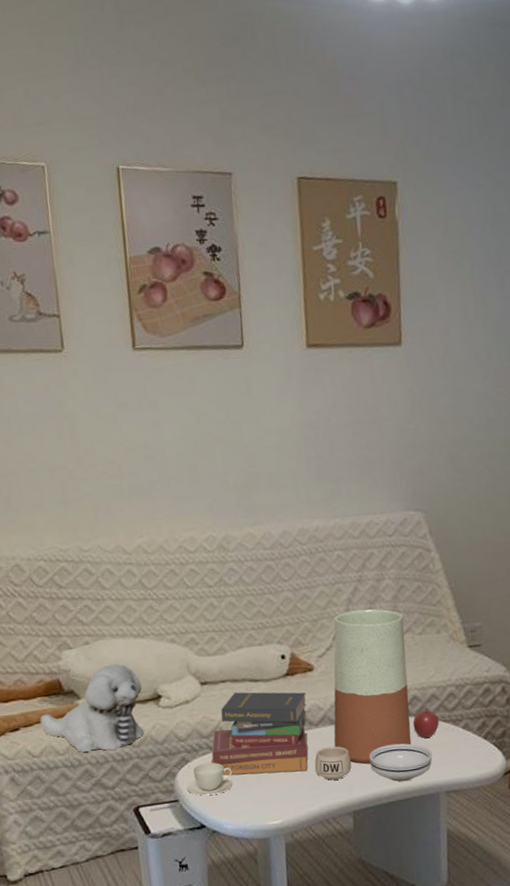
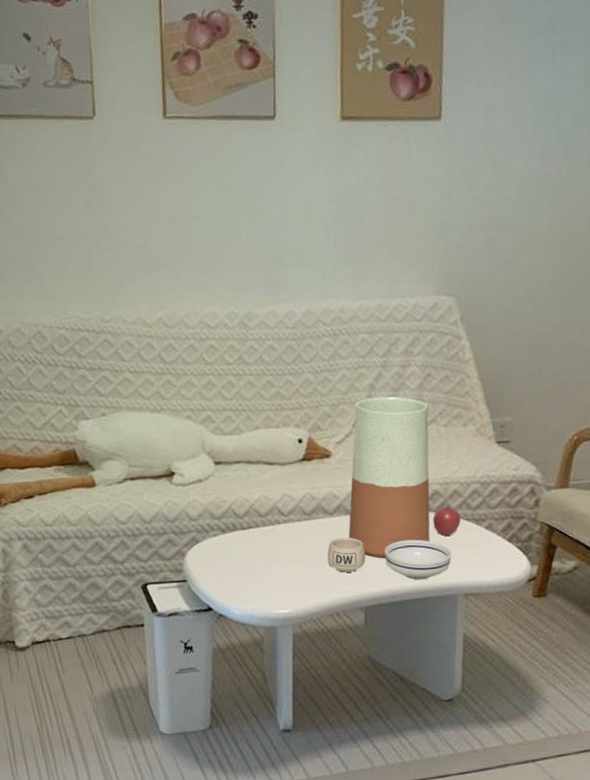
plush toy: present [40,664,145,752] -> none [54,438,156,525]
teacup: present [187,762,233,796] -> none [195,544,243,578]
books: present [210,692,308,776] -> none [221,474,323,561]

